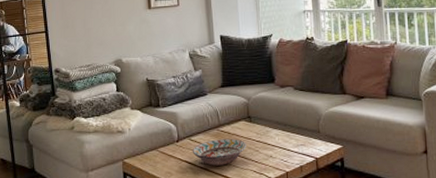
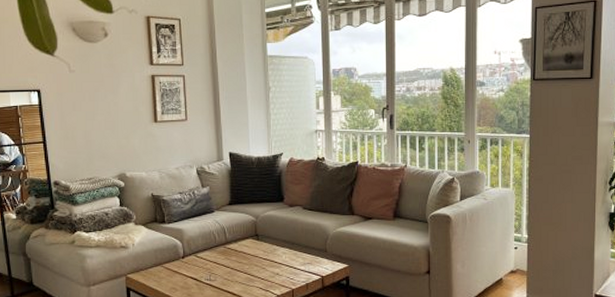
decorative bowl: present [192,139,246,166] -> none [197,256,253,282]

